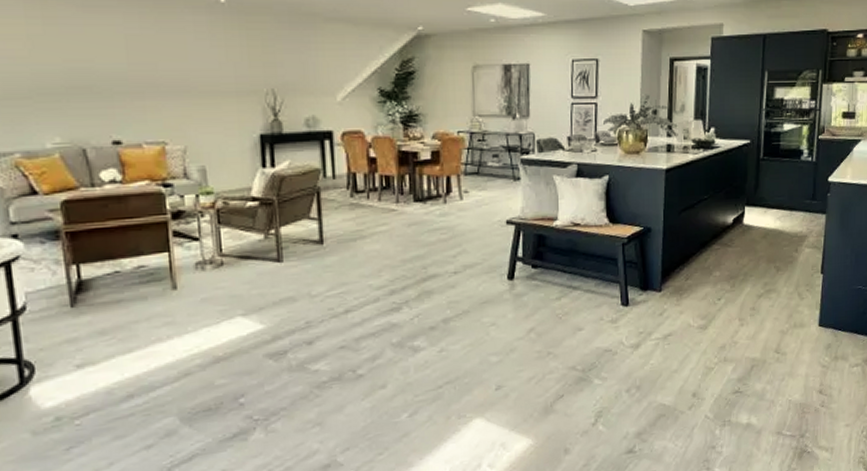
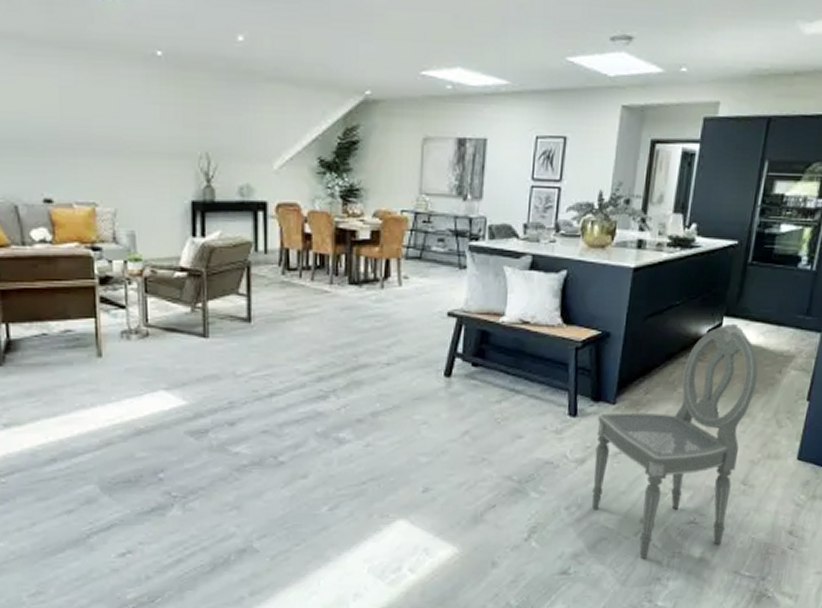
dining chair: none [647,211,779,431] -> present [592,323,759,560]

